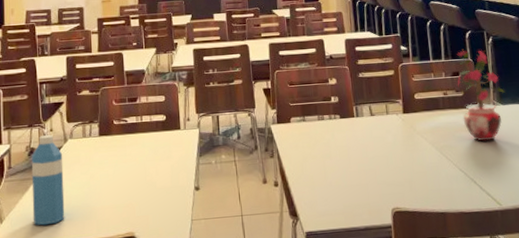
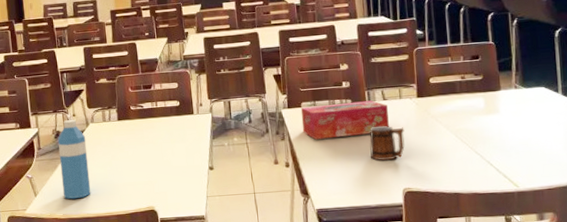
tissue box: none [290,116,377,157] -> present [300,100,389,140]
mug: none [357,142,392,179] -> present [369,126,405,160]
potted plant: present [454,49,506,142] -> none [473,31,529,125]

